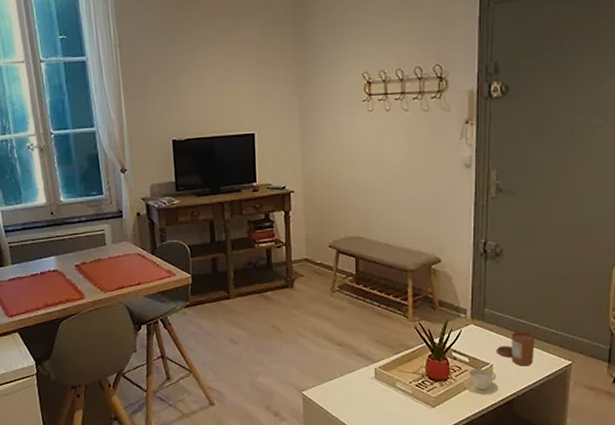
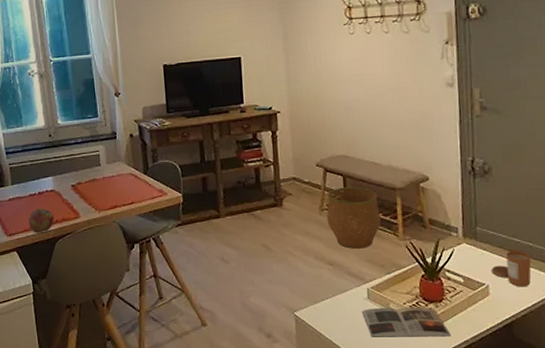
fruit: none [30,289,58,314] -> present [28,208,55,233]
basket: none [338,267,392,330] -> present [326,185,382,249]
magazine: none [369,385,454,415] -> present [362,307,451,337]
teacup: present [463,368,499,395] -> none [459,289,497,317]

